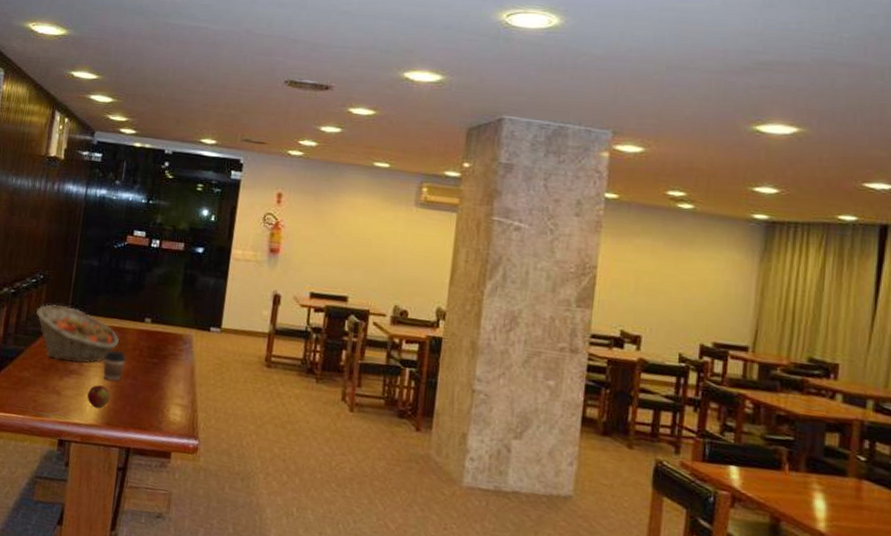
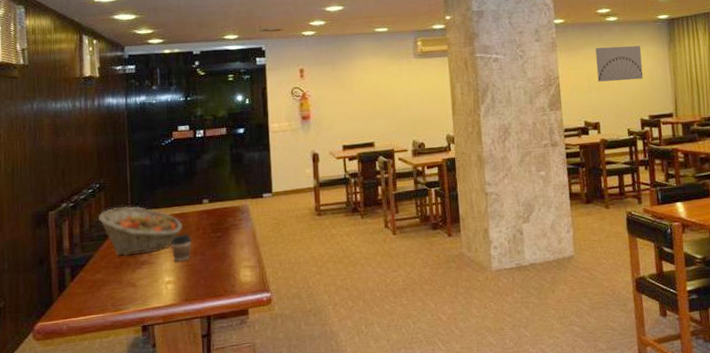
apple: present [87,385,111,408] -> none [162,268,184,289]
wall art: none [650,240,720,293] -> present [595,46,644,82]

